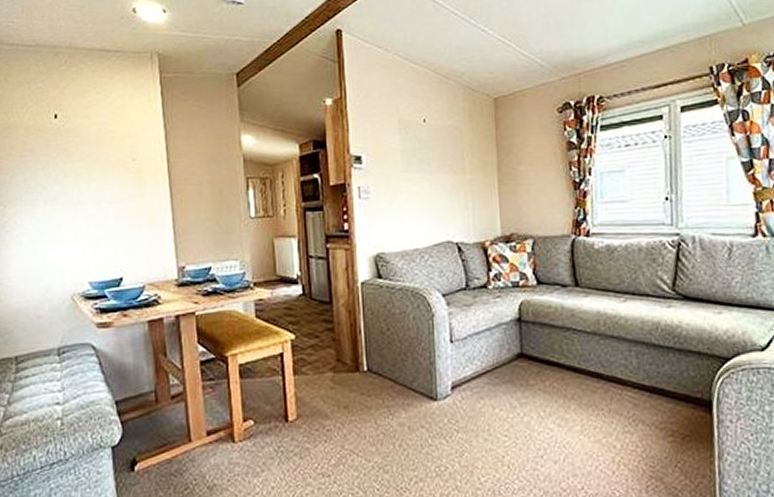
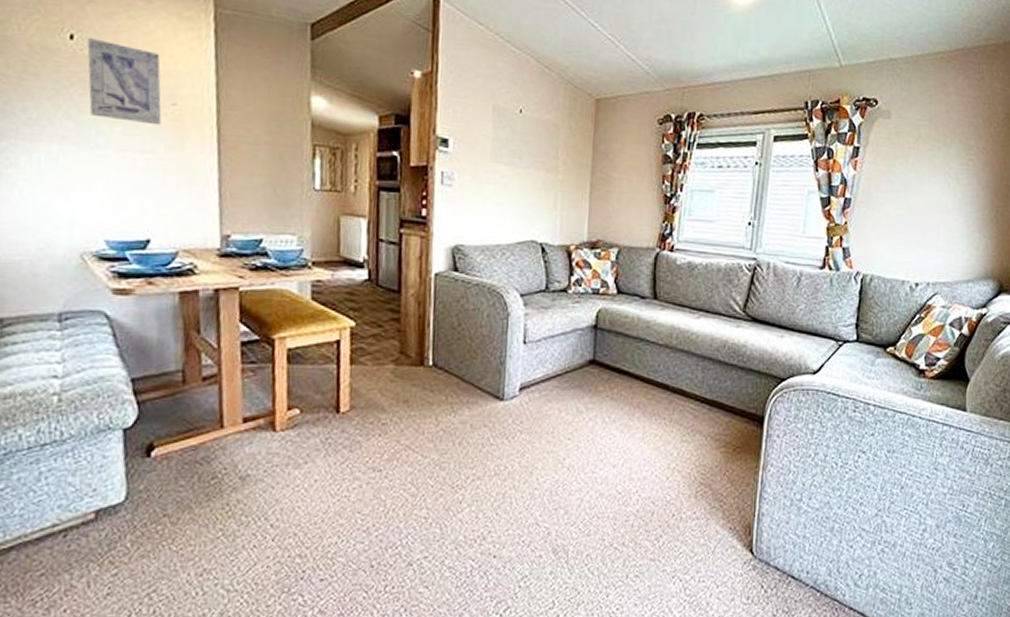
wall art: none [67,115,125,179] -> present [87,38,162,125]

